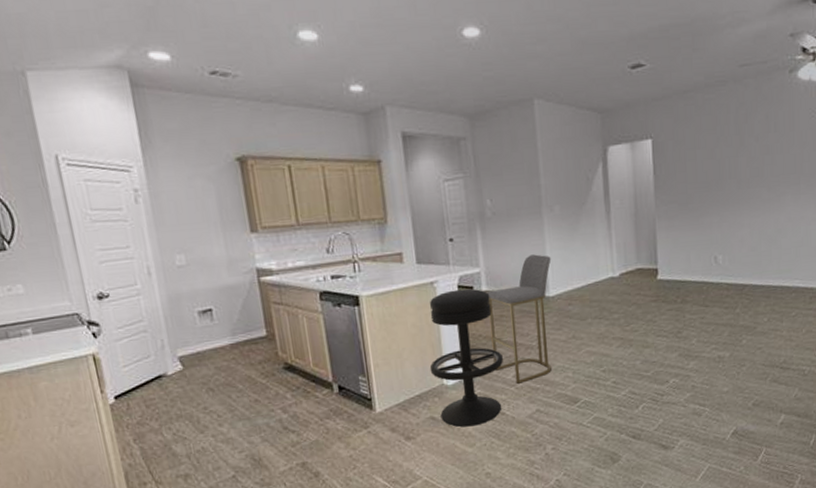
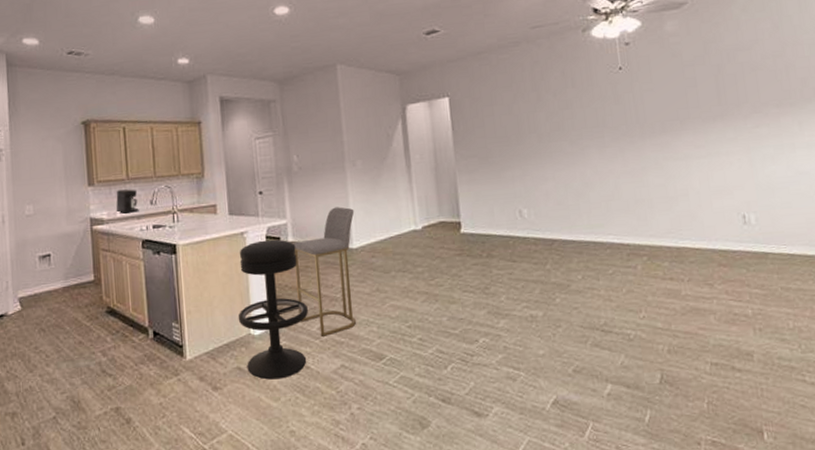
coffee maker: none [285,236,314,263] -> present [116,189,139,214]

